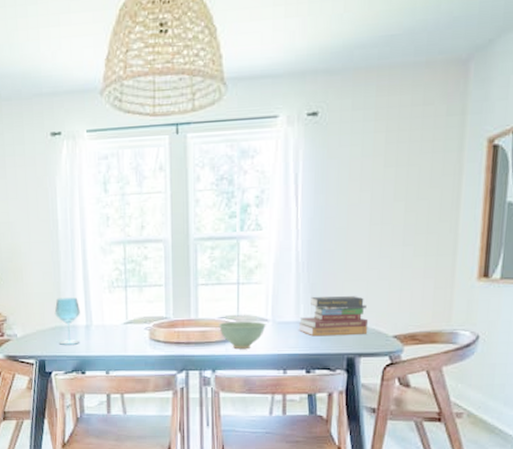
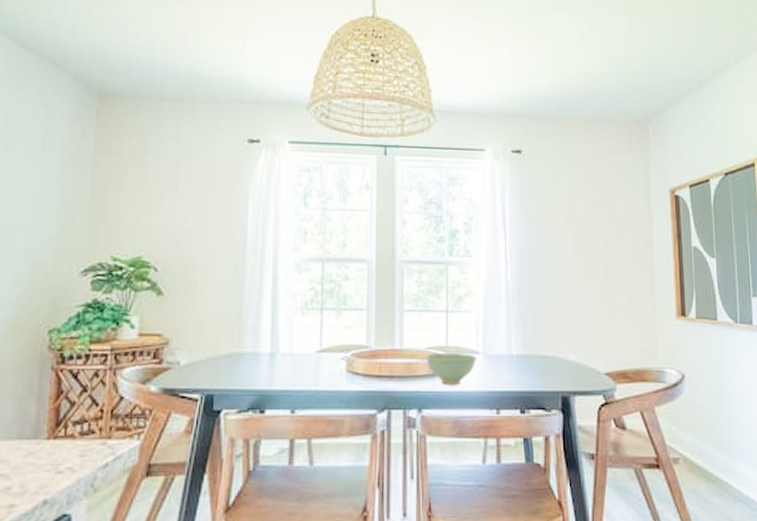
wine glass: present [54,297,81,346] -> none [232,319,266,377]
books: present [298,296,369,337] -> none [510,328,581,372]

